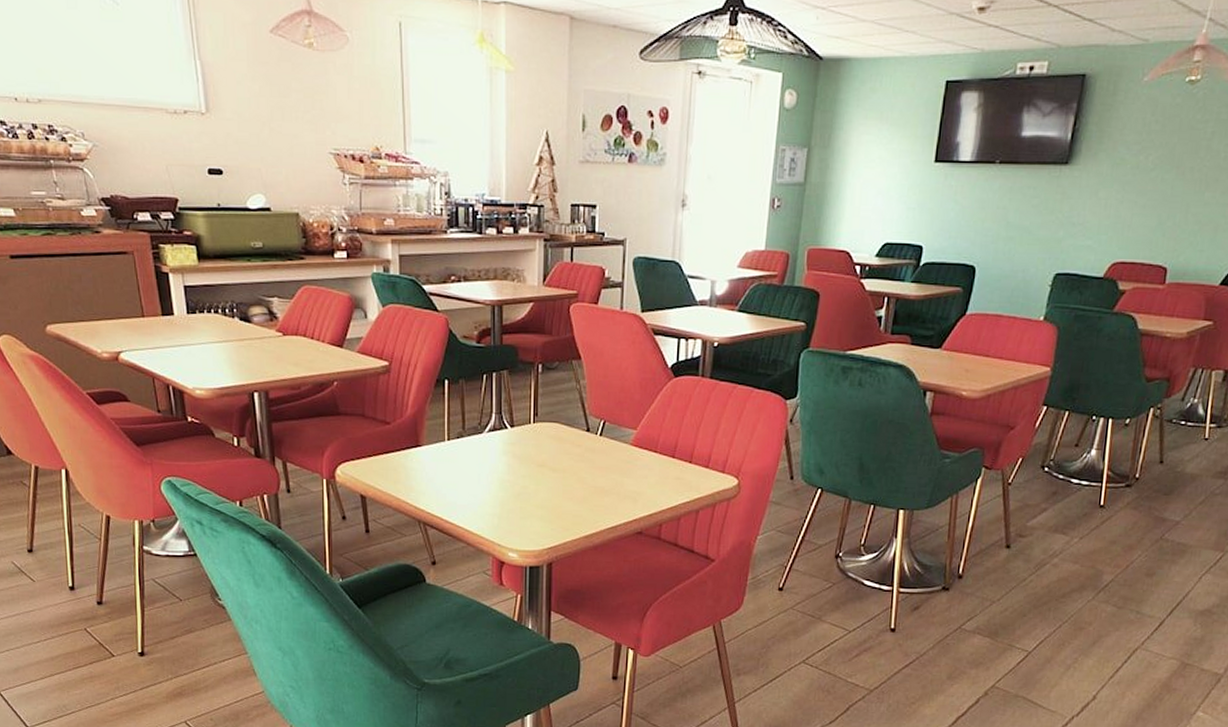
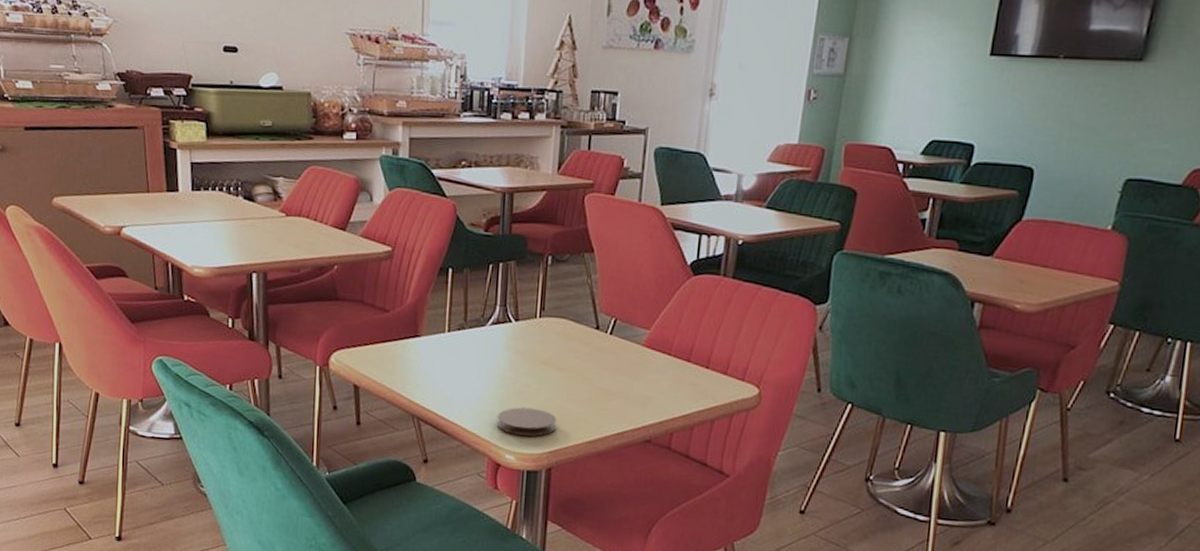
coaster: none [499,508,555,534] -> present [496,407,557,437]

